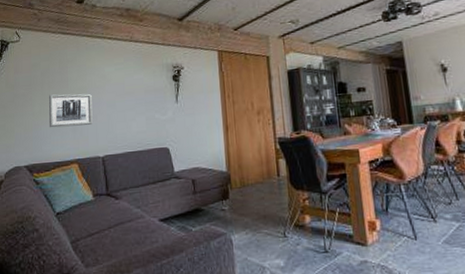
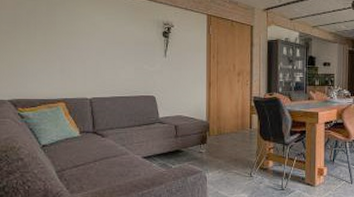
wall art: present [49,93,93,128] -> none [35,35,81,68]

